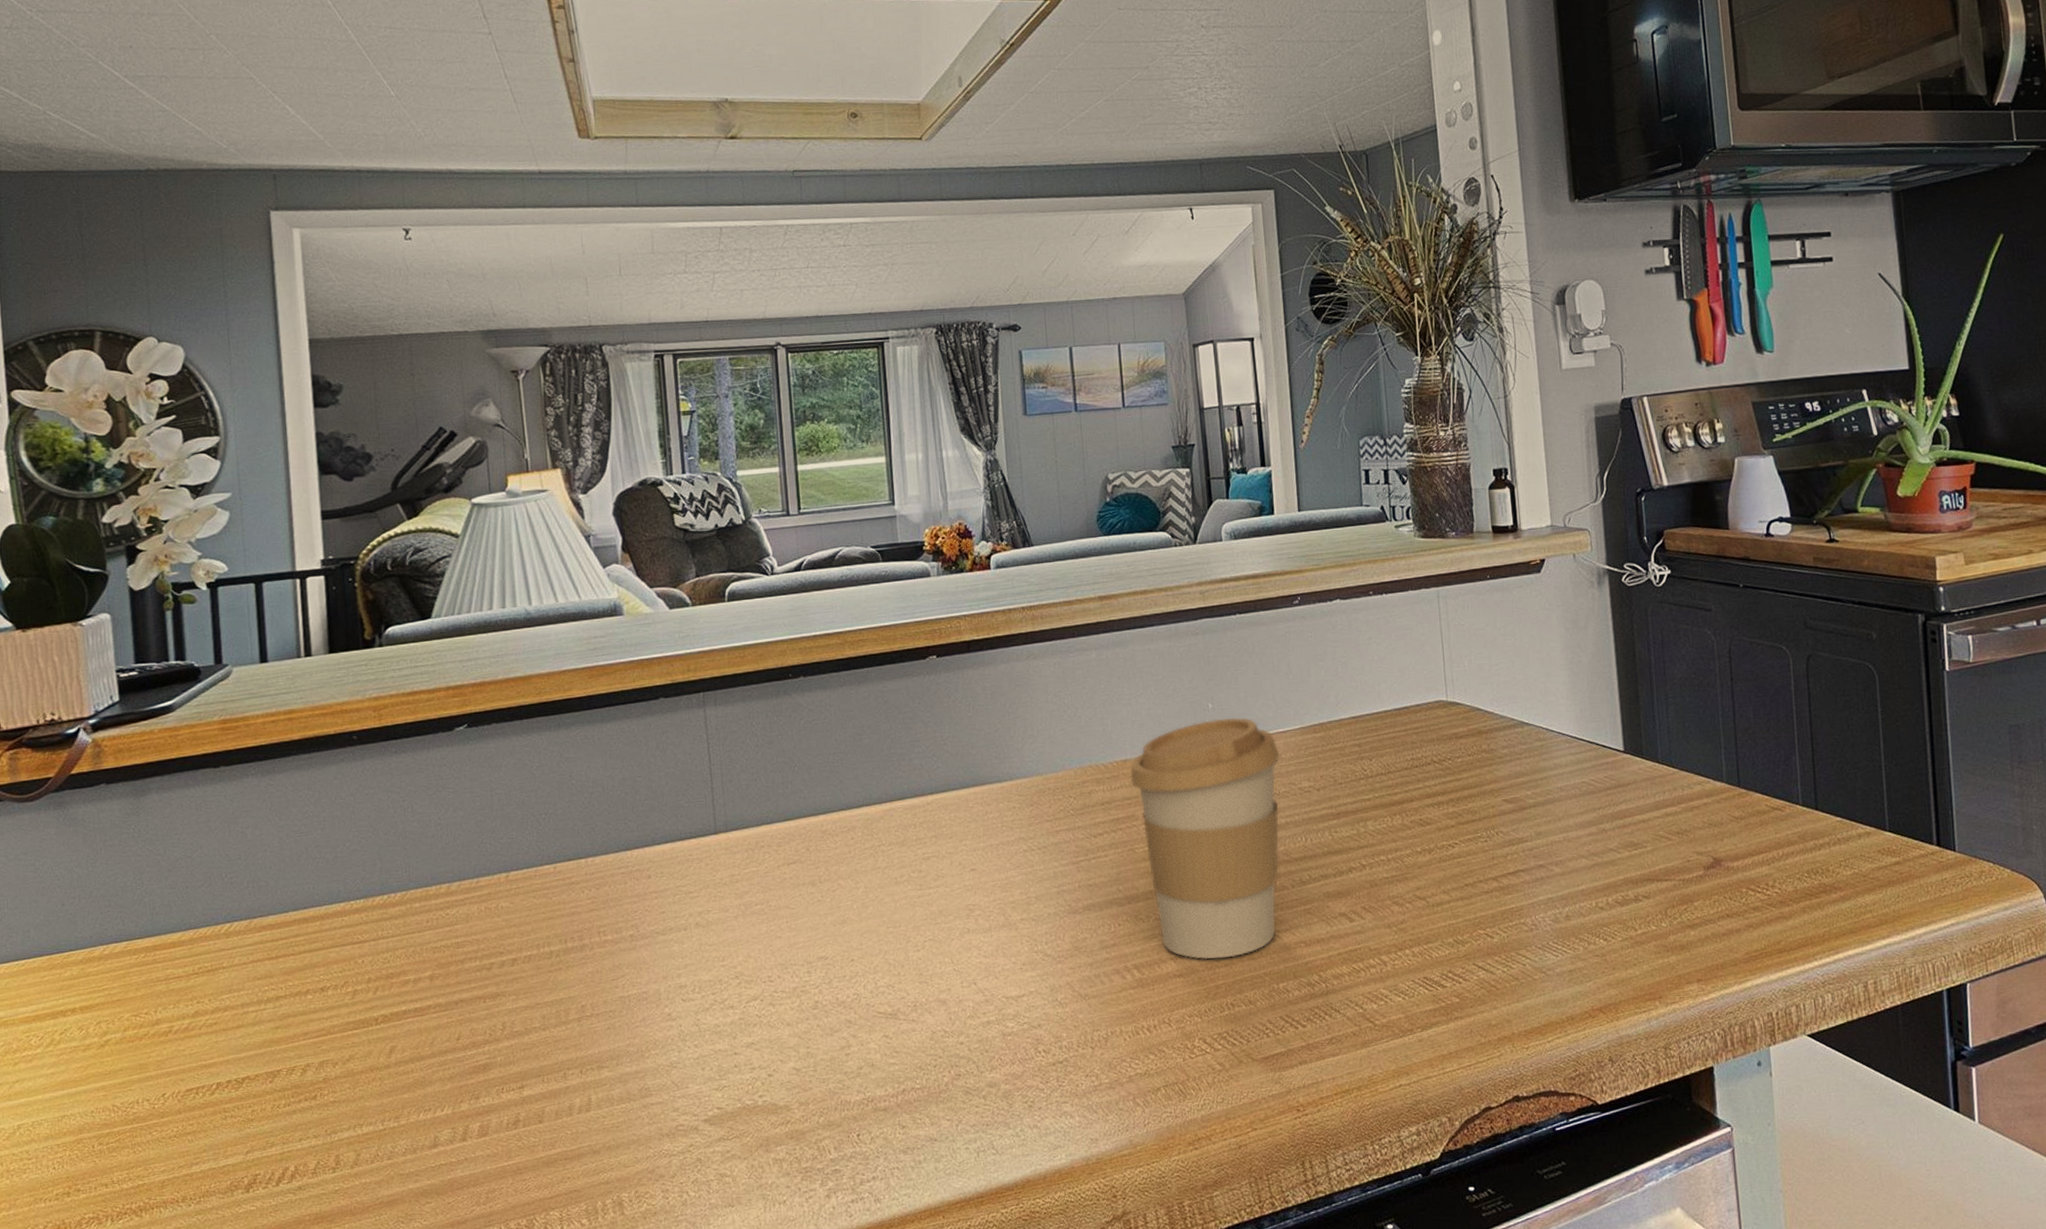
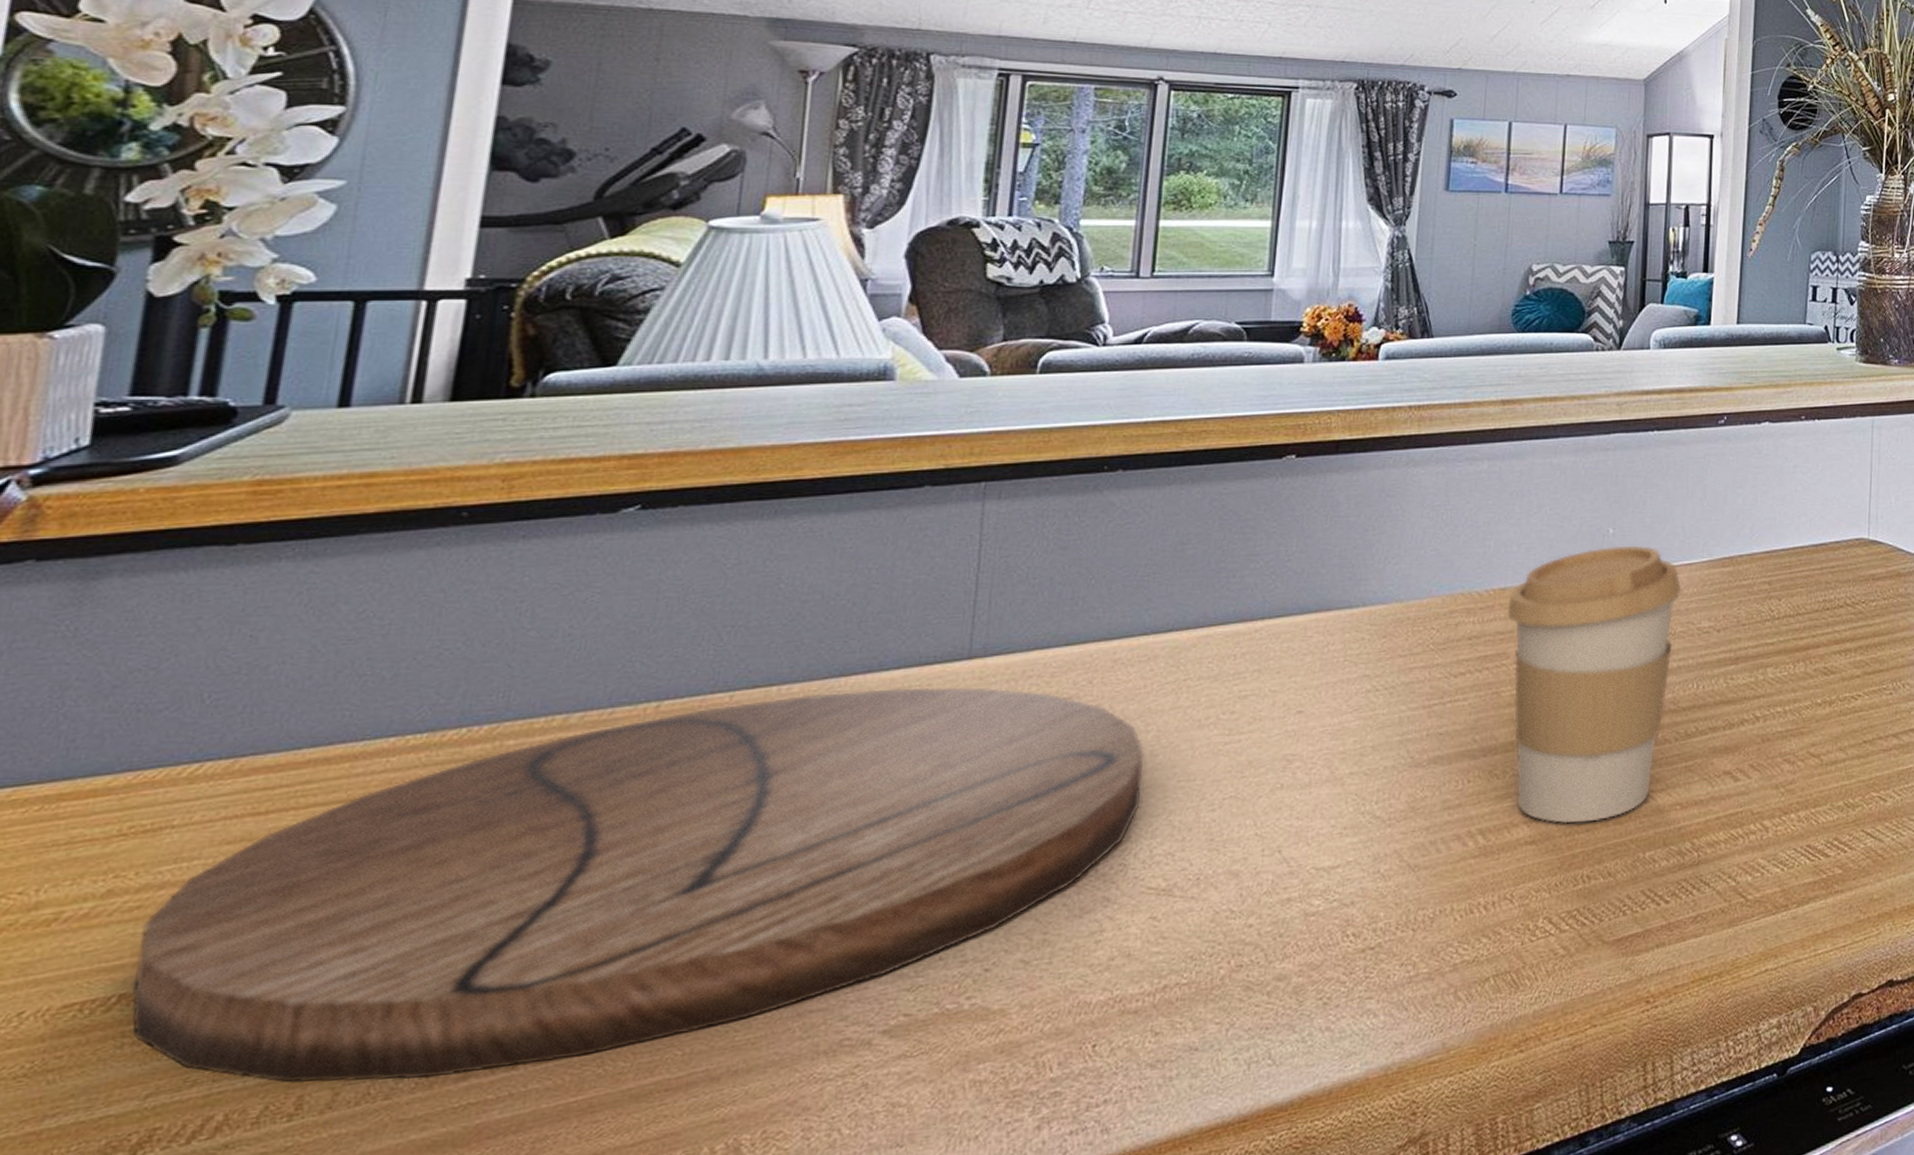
cutting board: none [221,855,862,1147] -> present [131,687,1145,1084]

